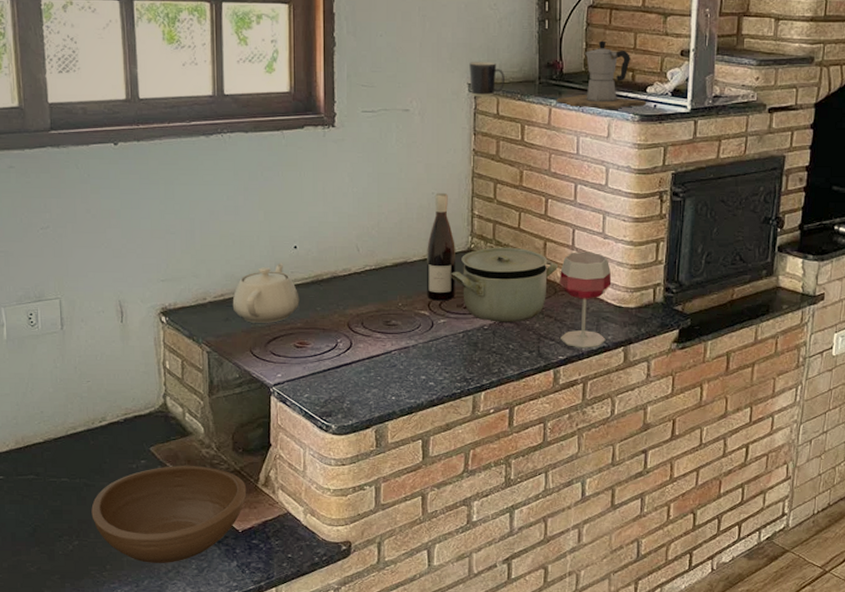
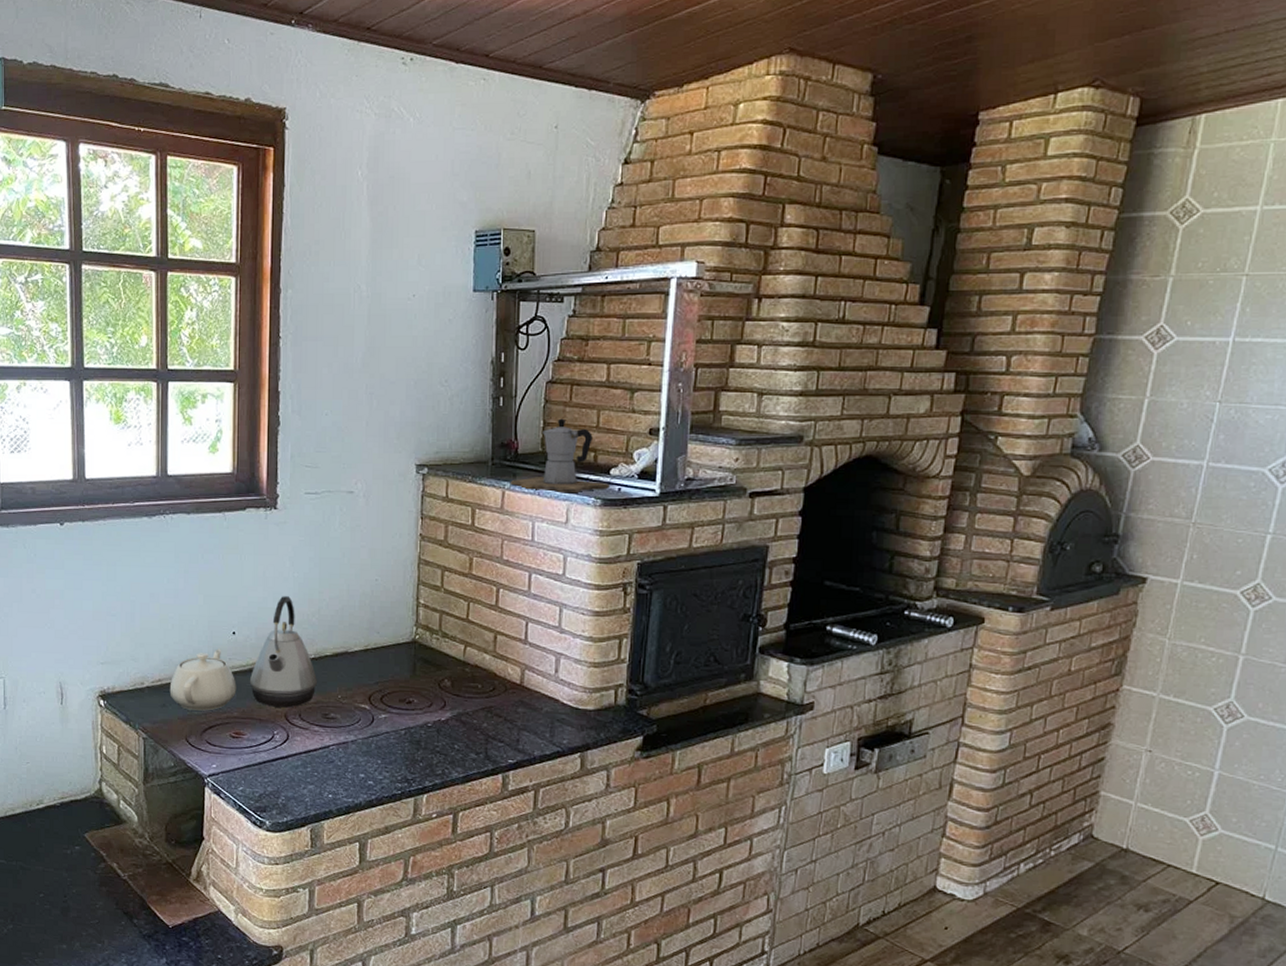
wooden bowl: present [91,466,247,563] -> none [26,854,178,955]
kettle: none [312,209,379,317] -> present [249,595,318,708]
bottle: present [427,193,455,301] -> none [368,580,399,695]
saucepan: present [450,247,558,324] -> none [393,638,509,722]
mug: present [469,61,504,97] -> none [417,440,455,479]
wineglass: present [559,251,612,349] -> none [509,646,568,753]

